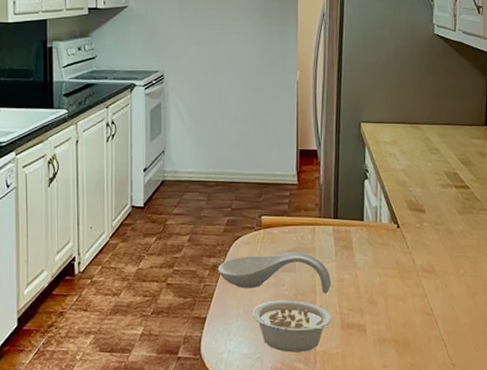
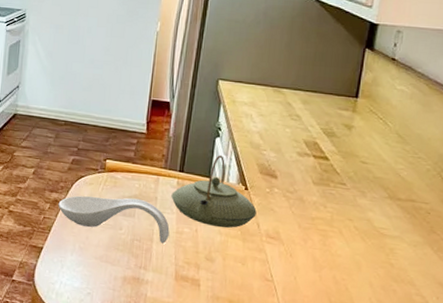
legume: present [252,300,332,353] -> none [87,242,167,296]
teapot: none [329,197,410,269] -> present [171,155,257,228]

